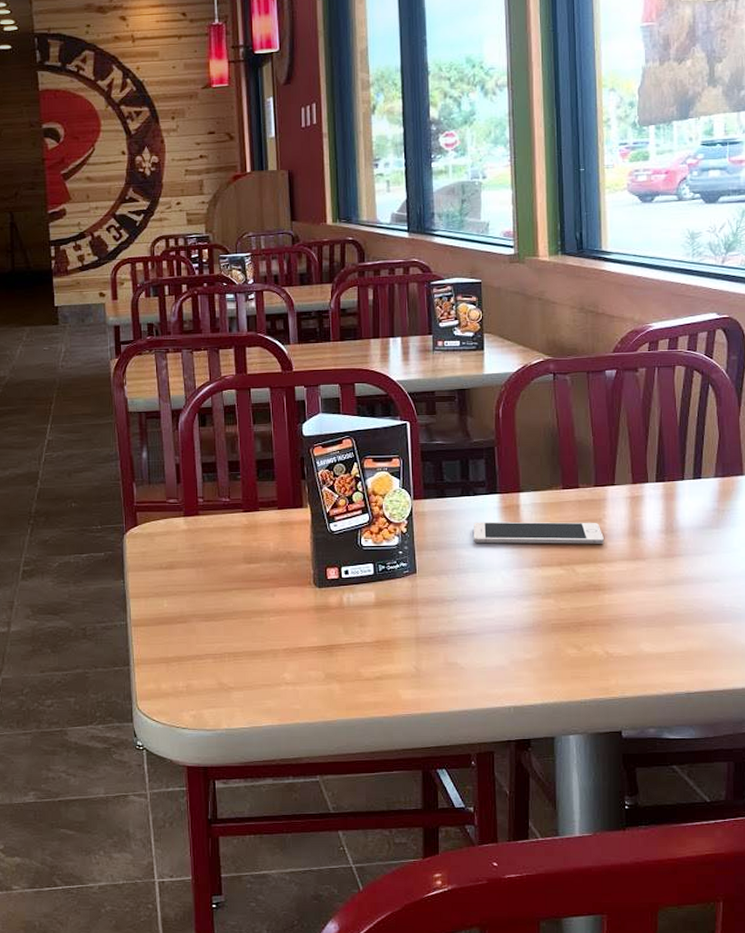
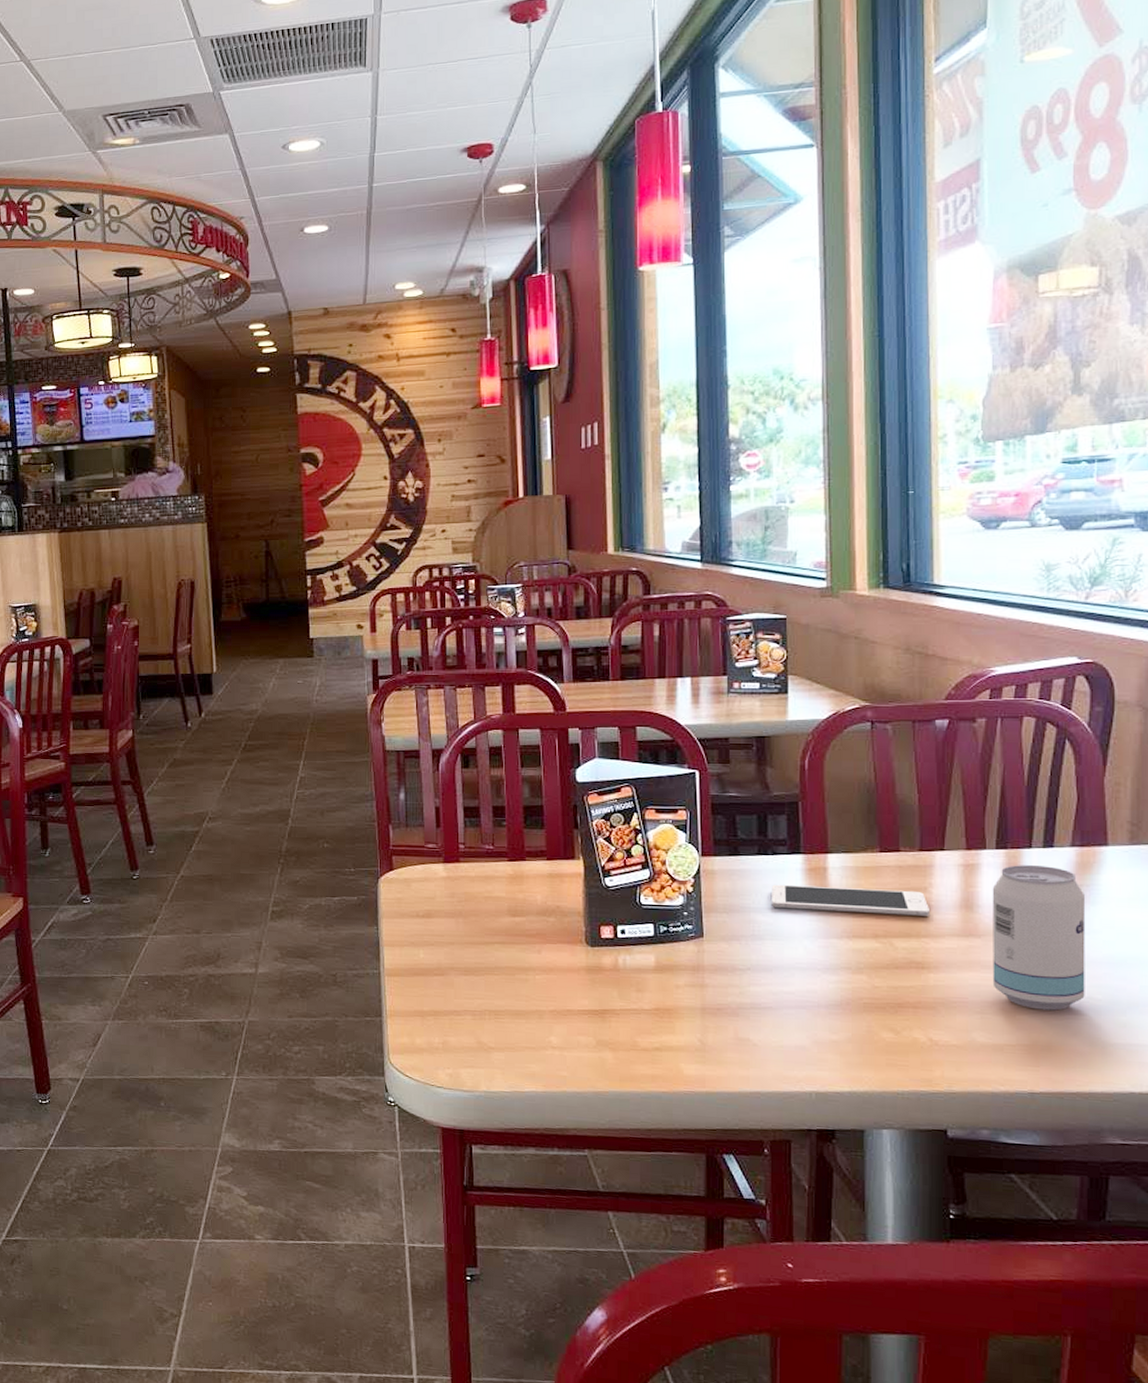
beverage can: none [653,495,728,620] -> present [992,865,1086,1011]

